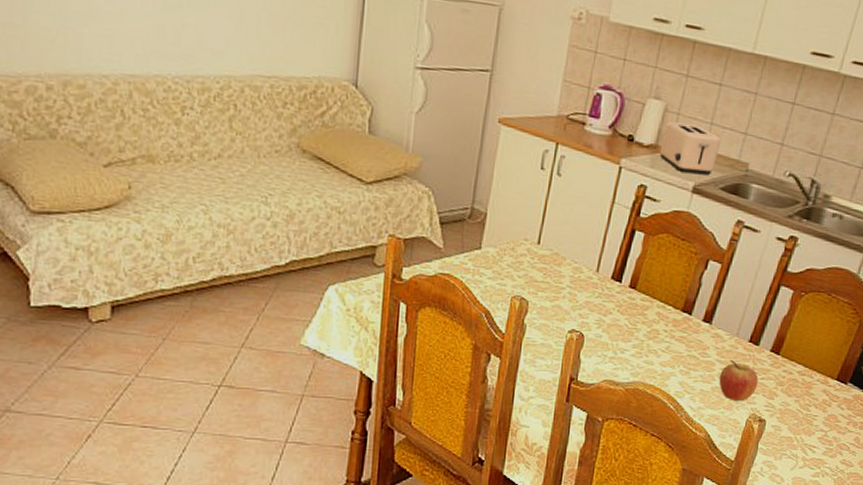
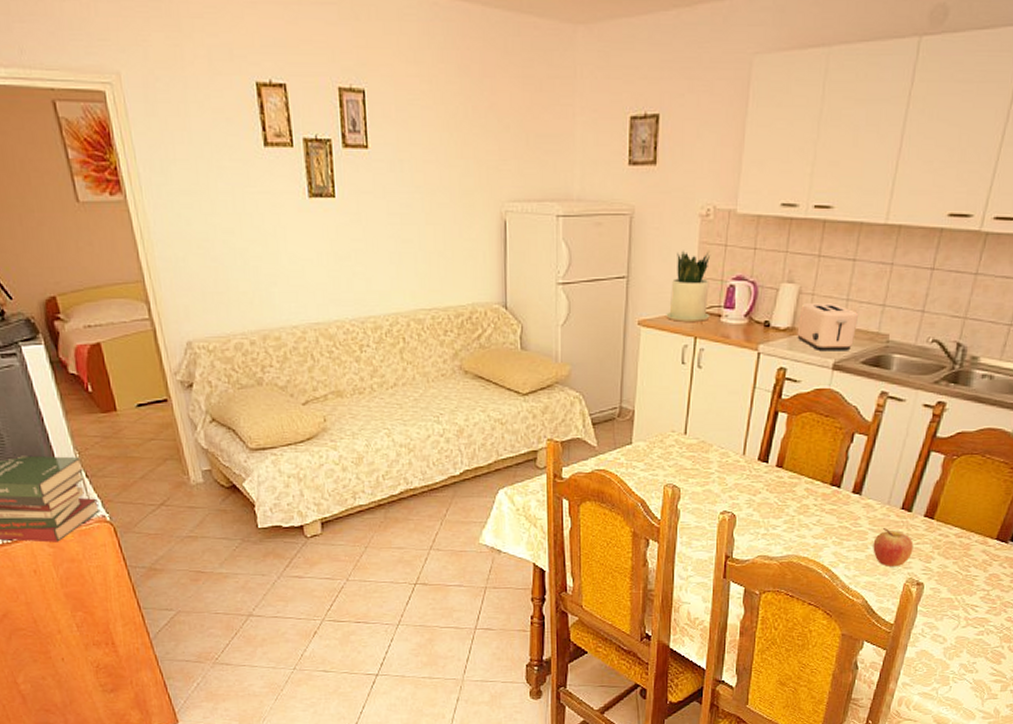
planter: none [528,51,580,128] -> present [666,250,711,323]

